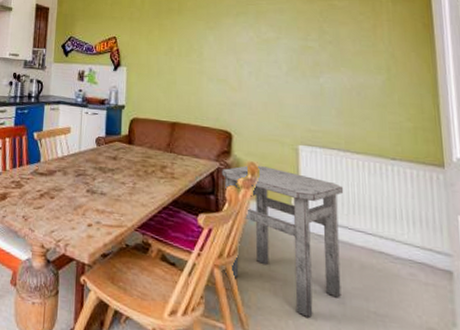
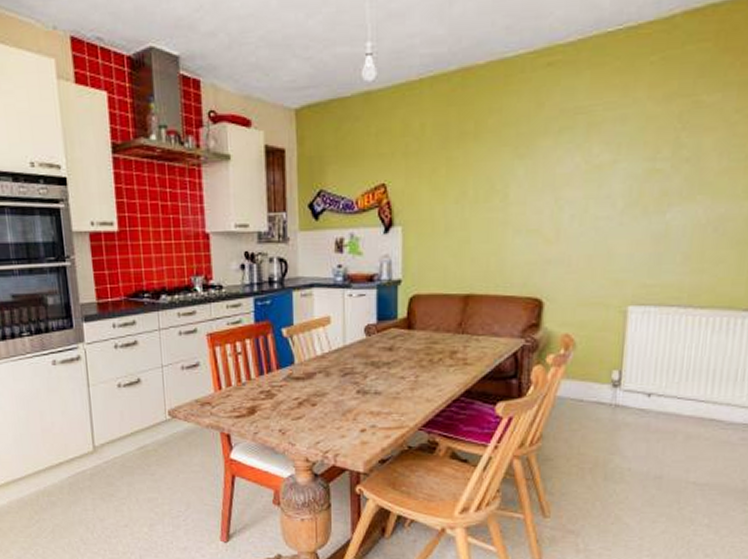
side table: present [221,165,344,318] -> none [526,337,678,496]

